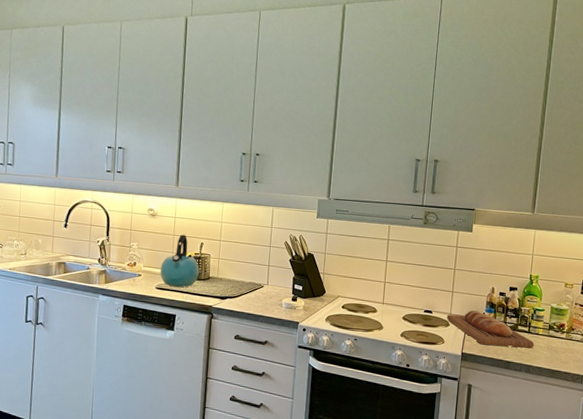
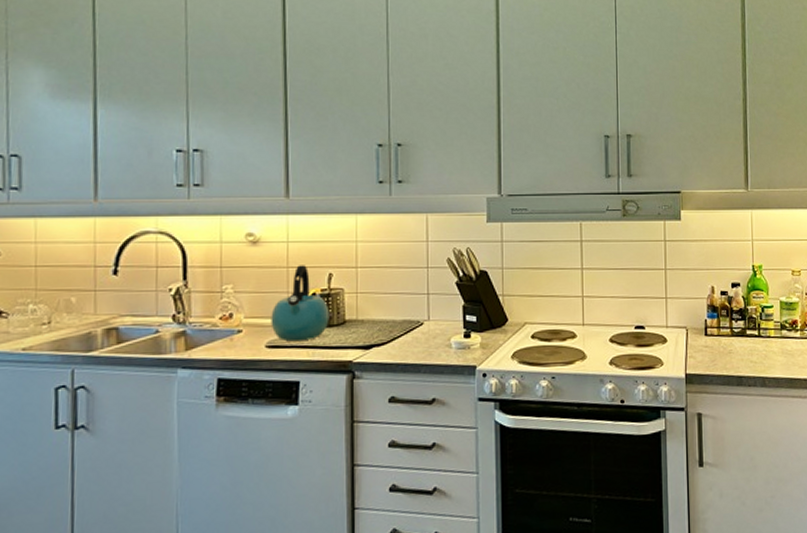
bread loaf: present [446,310,534,349] -> none [662,318,767,360]

